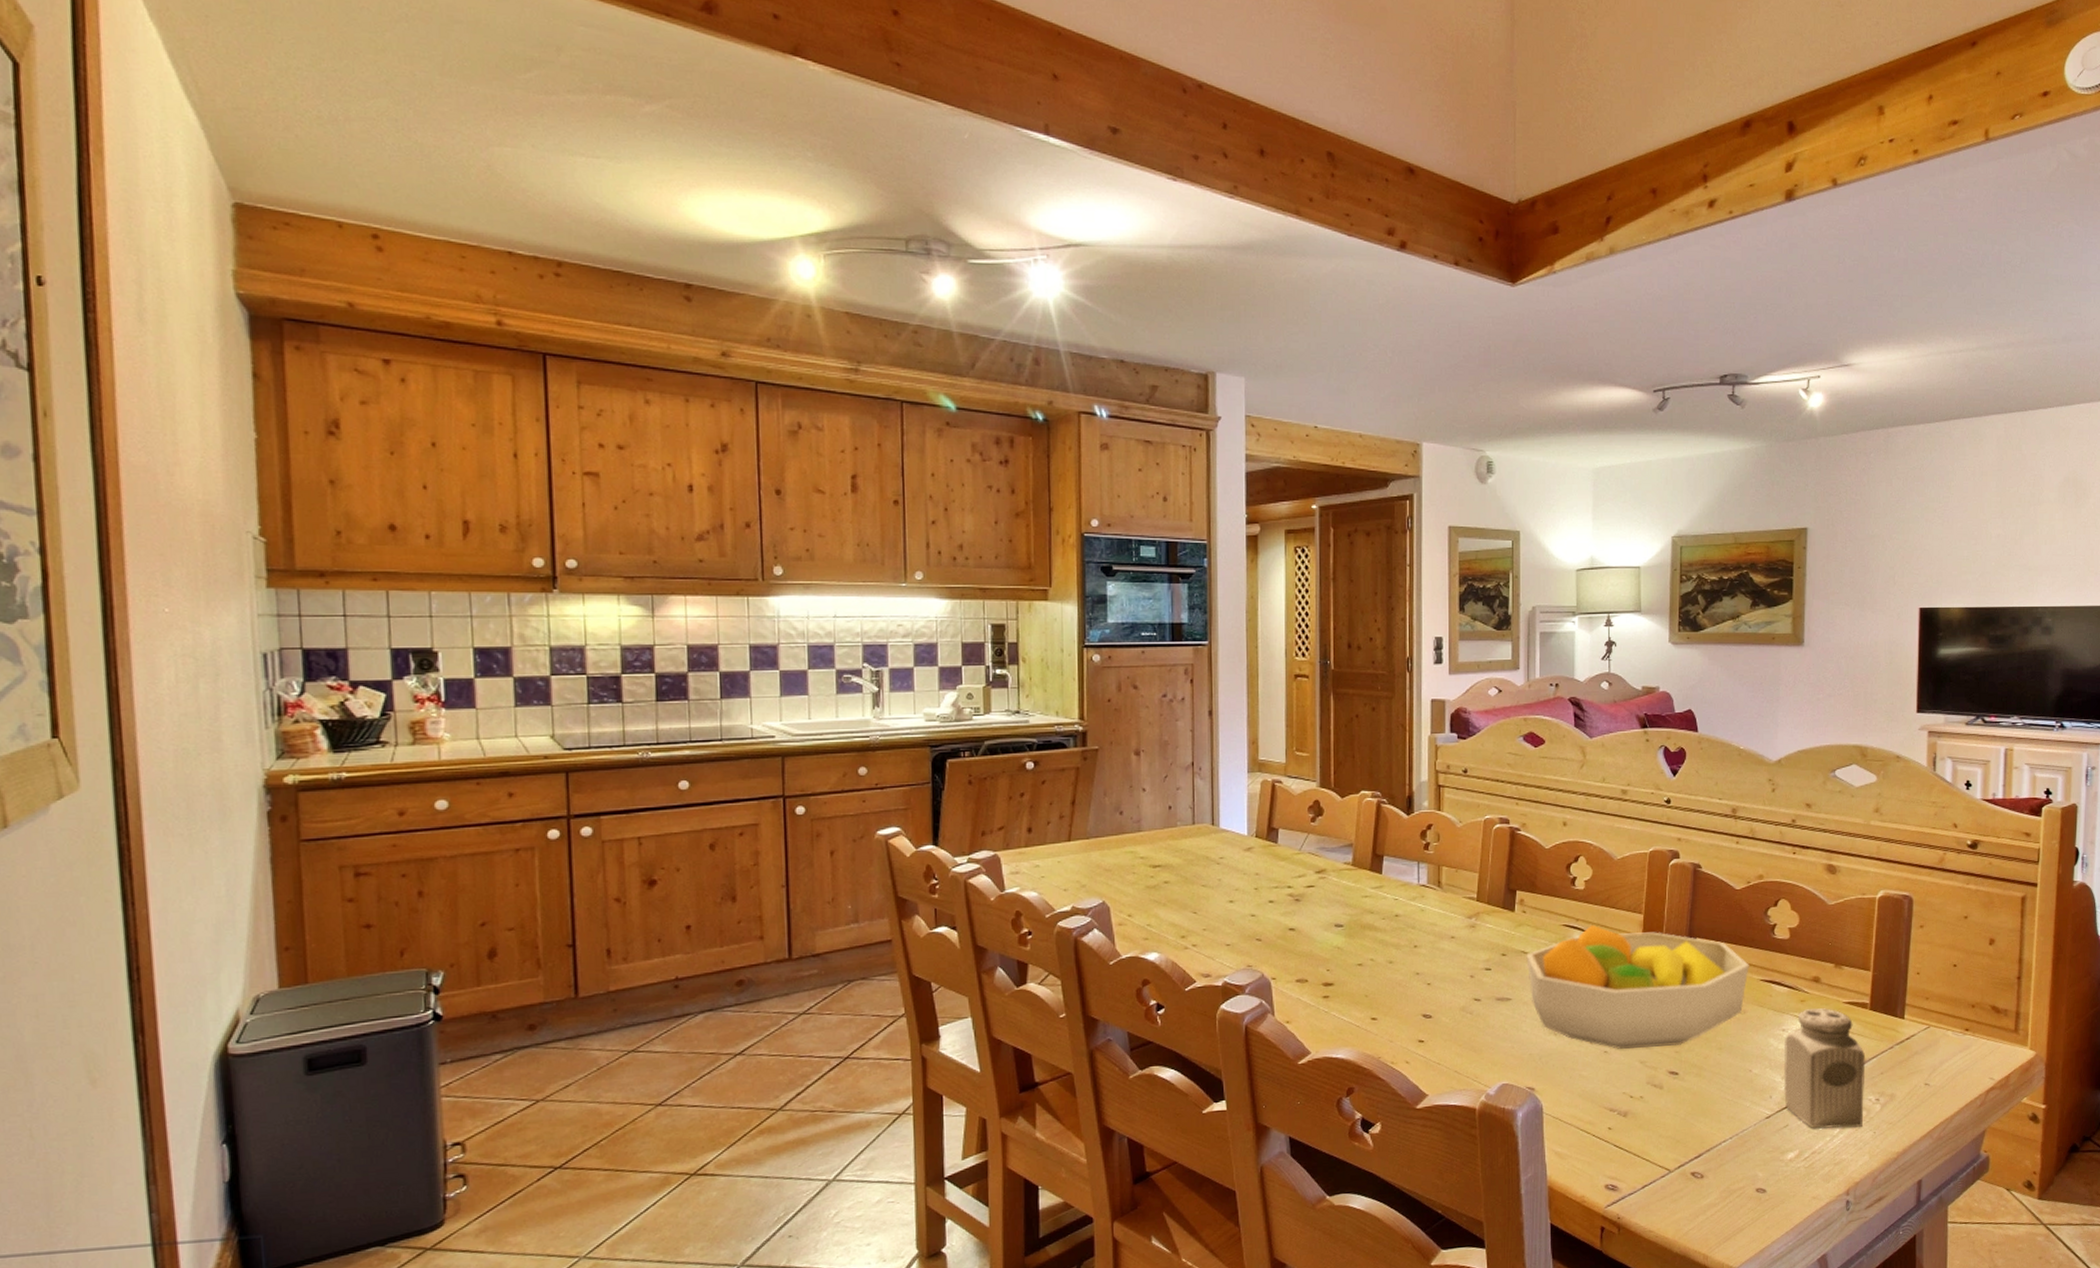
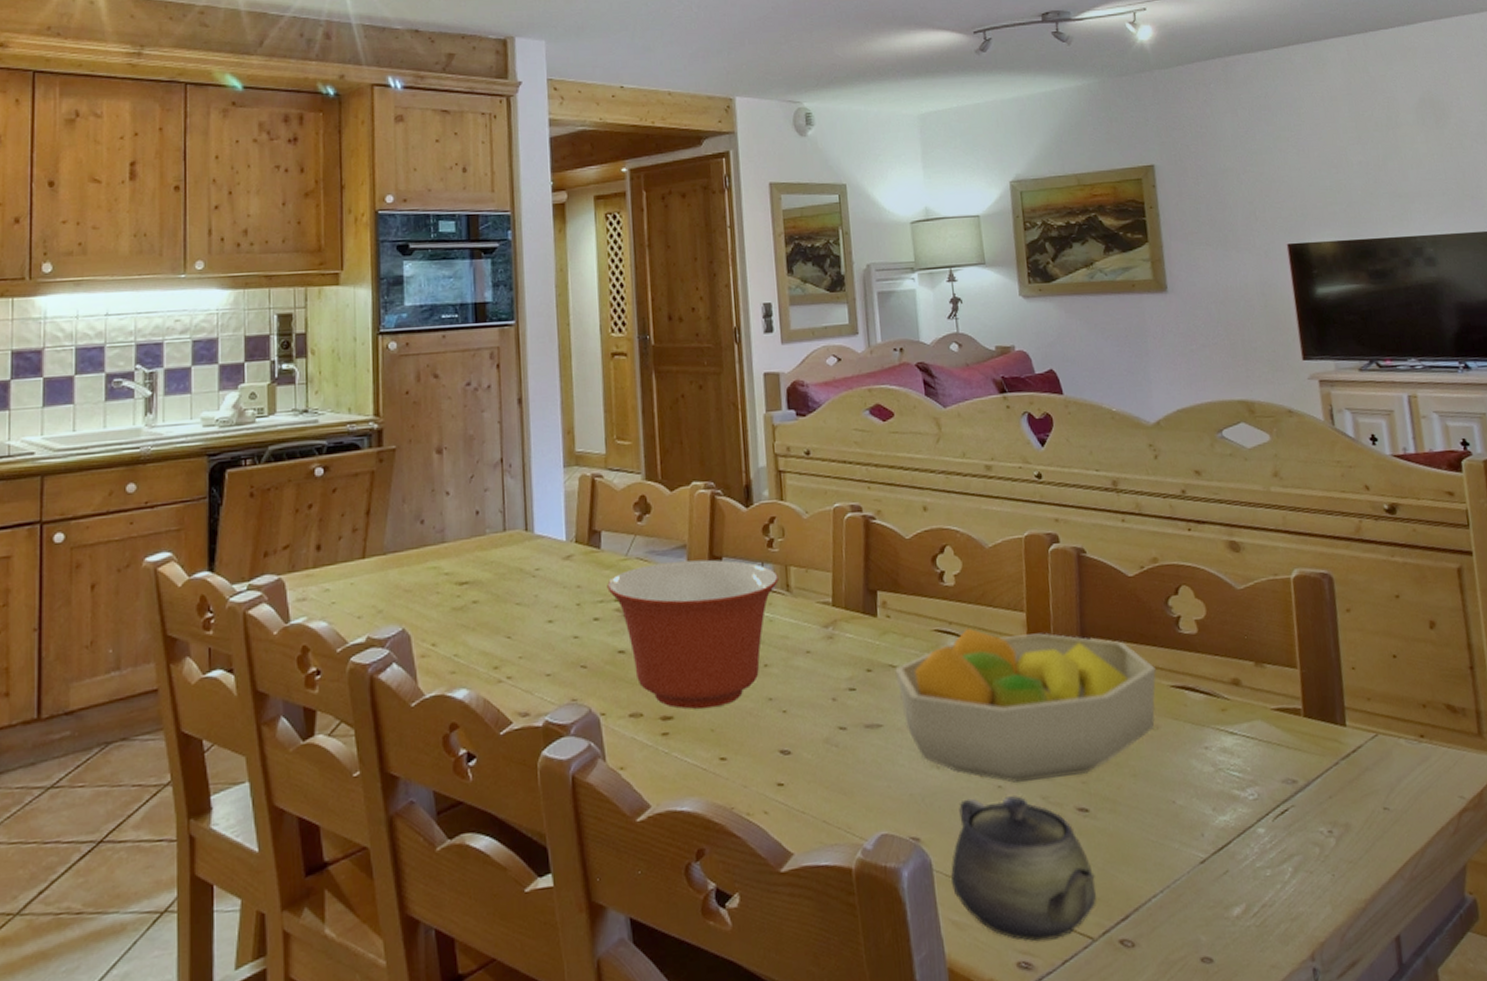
mixing bowl: none [1282,857,1432,979] -> present [607,559,779,710]
teapot: none [1558,1059,1677,1171] -> present [951,796,1097,942]
salt shaker: present [1783,1008,1865,1129] -> none [1209,717,1318,874]

